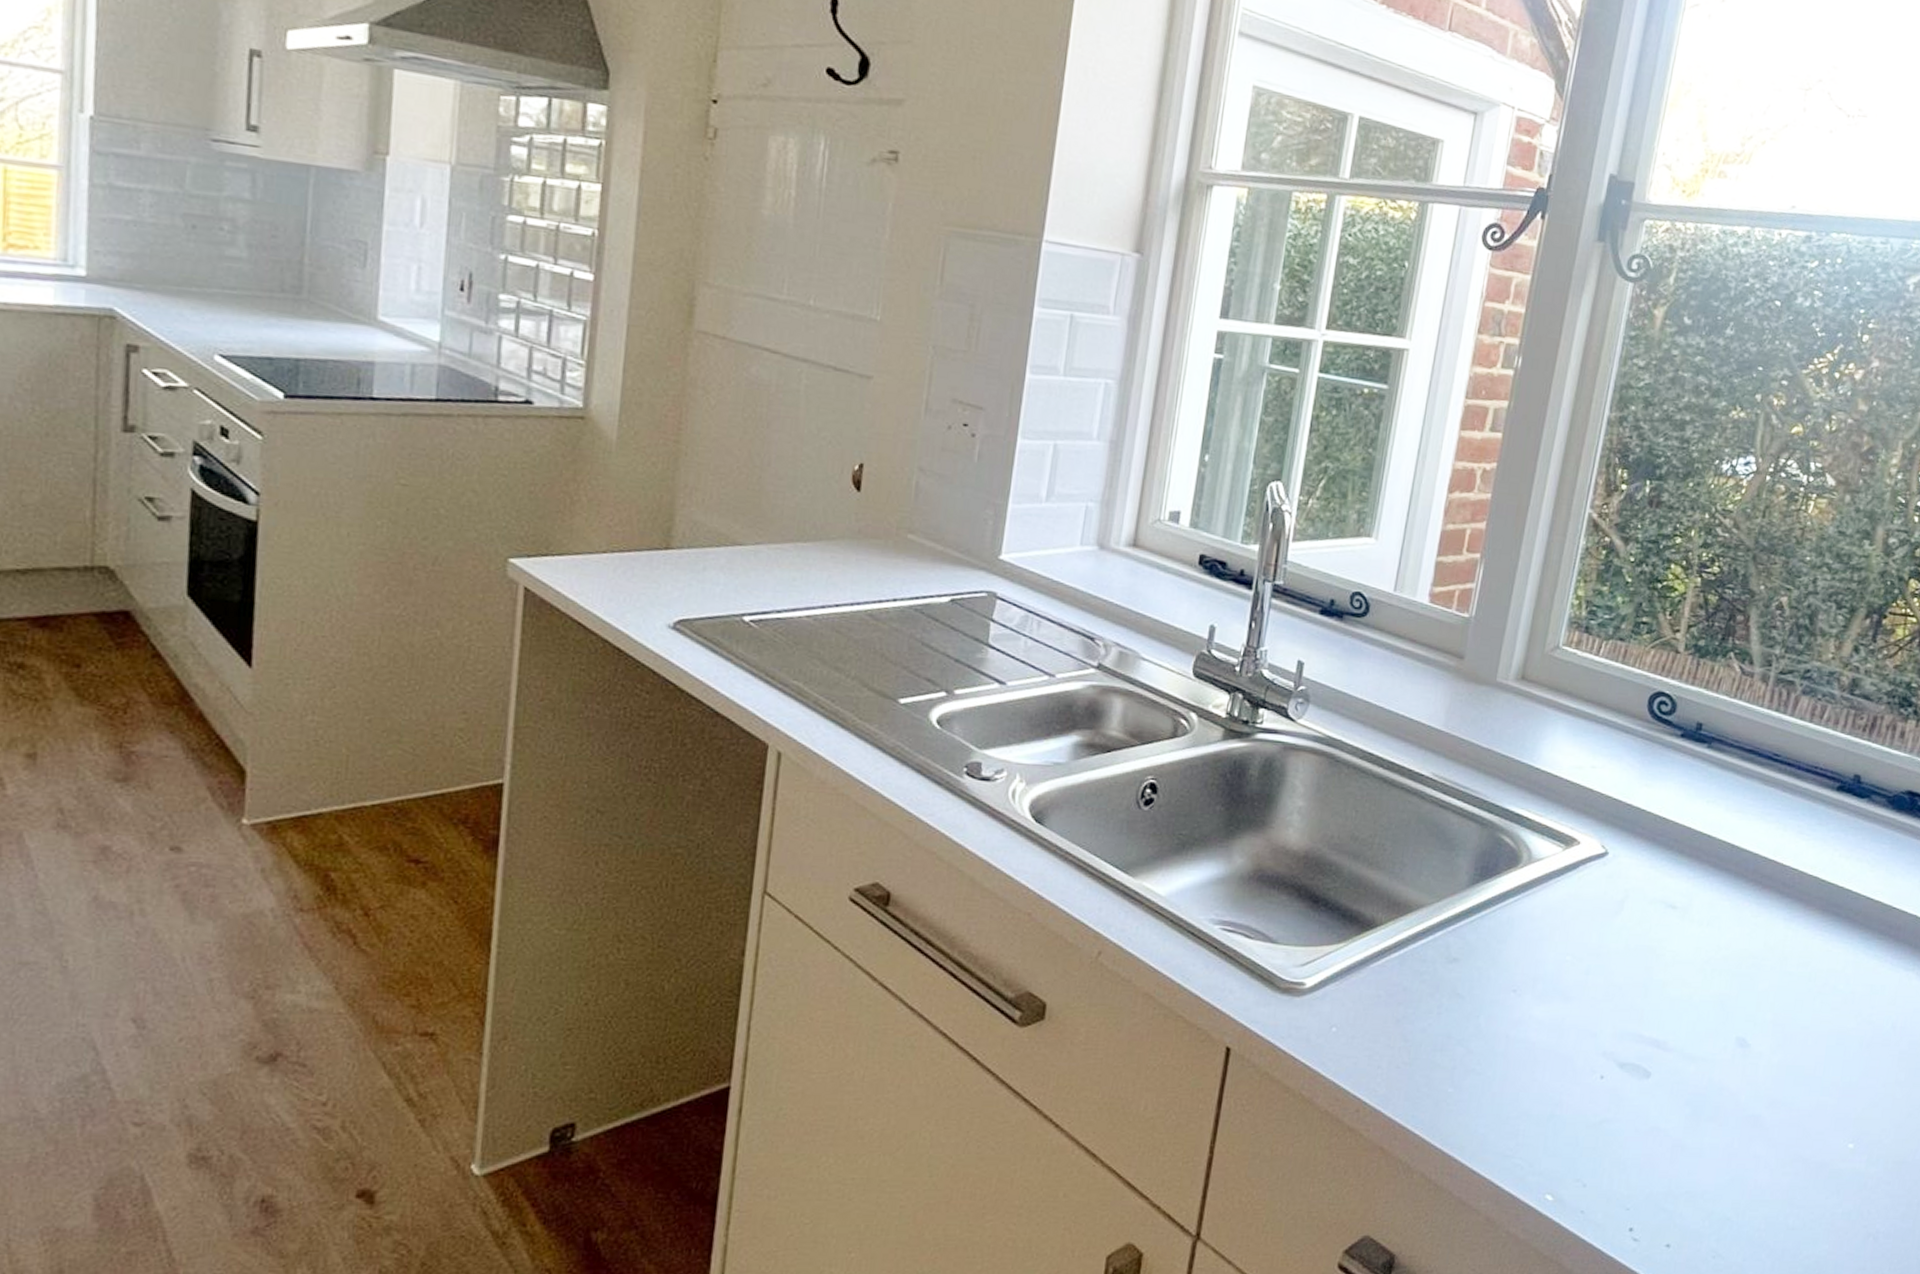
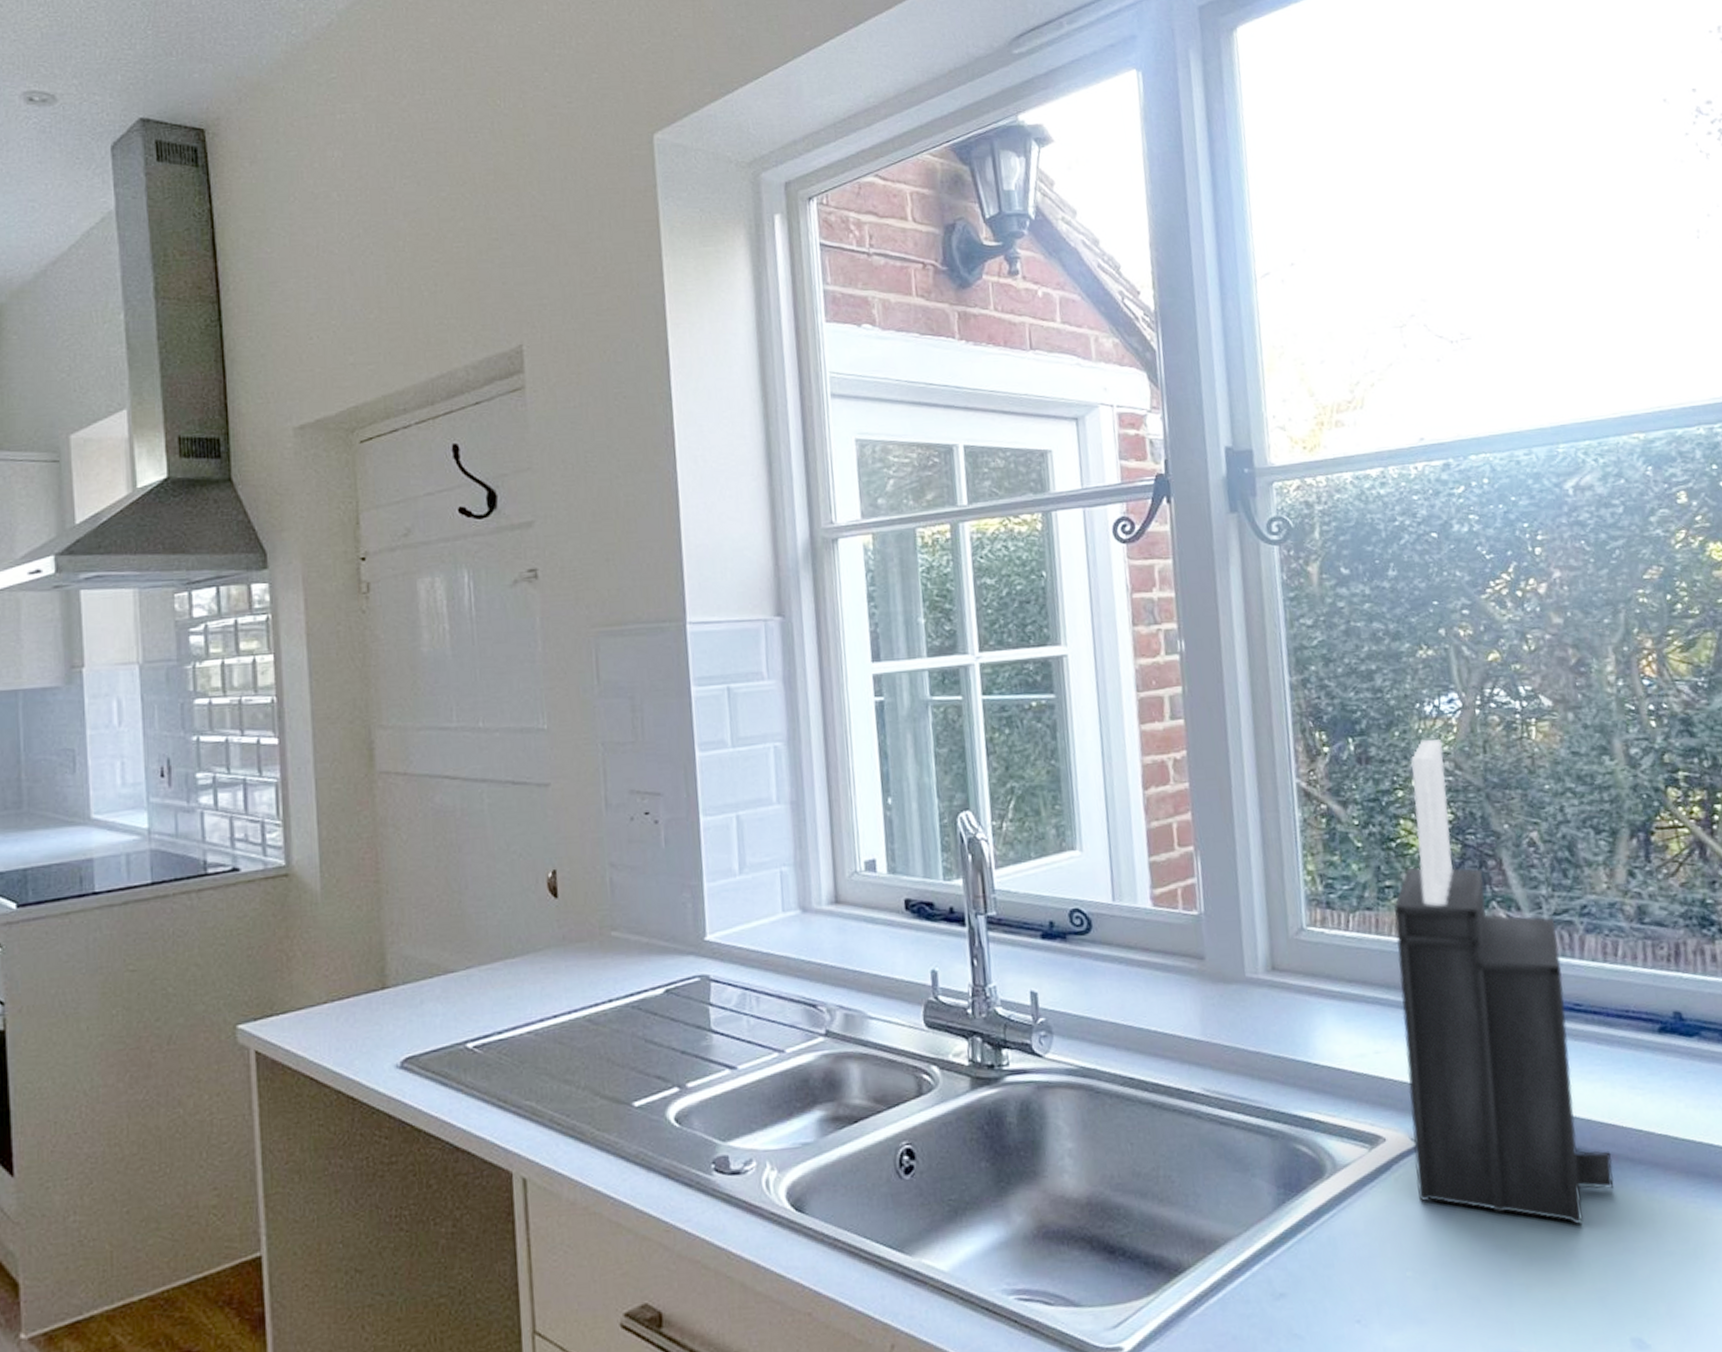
knife block: none [1593,494,1779,940] -> present [1394,738,1614,1225]

